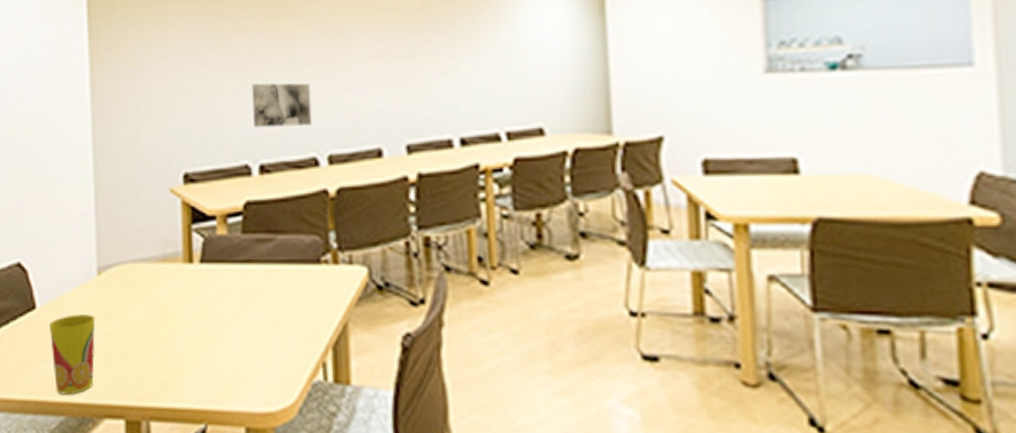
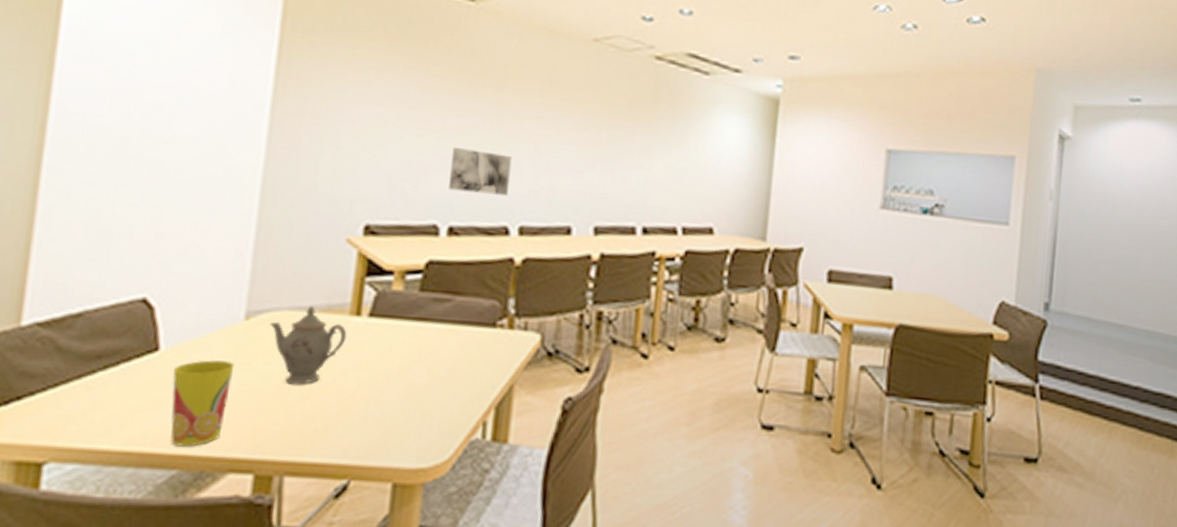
teapot: none [118,257,184,334] -> present [270,306,347,385]

